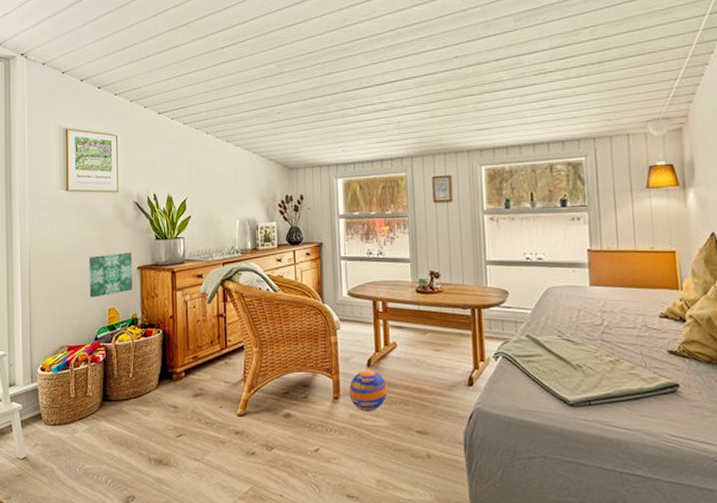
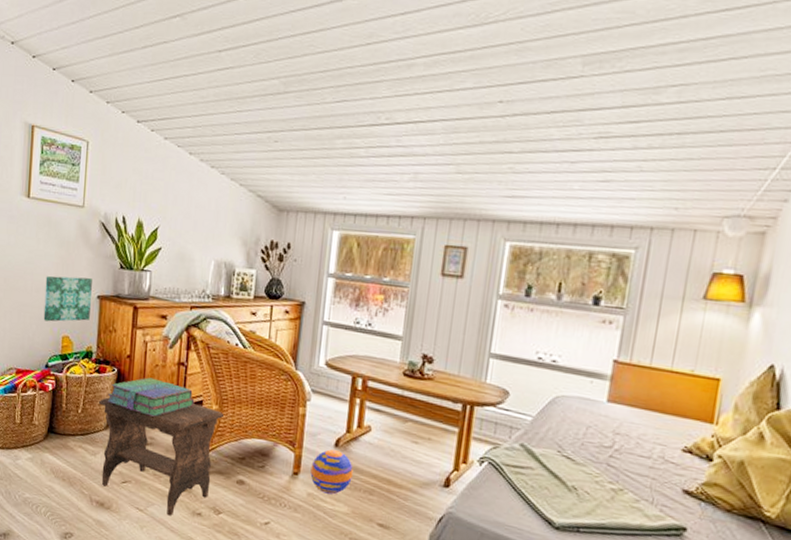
footstool: none [148,350,264,461] -> present [99,397,224,516]
stack of books: none [155,333,236,369] -> present [107,377,195,417]

